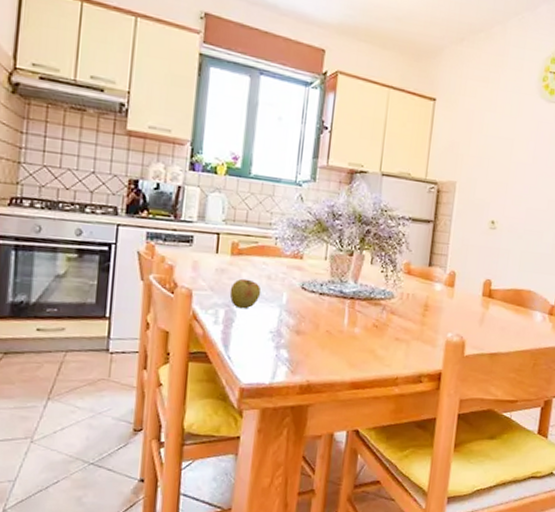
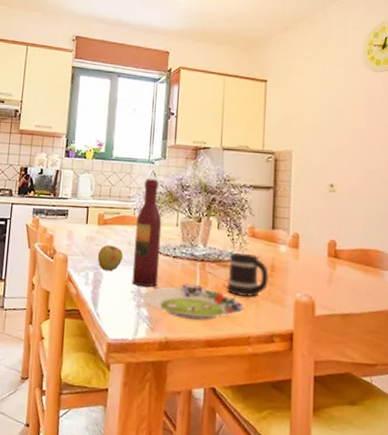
wine bottle: none [270,203,308,327] -> present [132,179,162,287]
salad plate: none [282,322,394,362] -> present [142,283,245,320]
mug: none [376,291,423,338] -> present [226,253,270,298]

